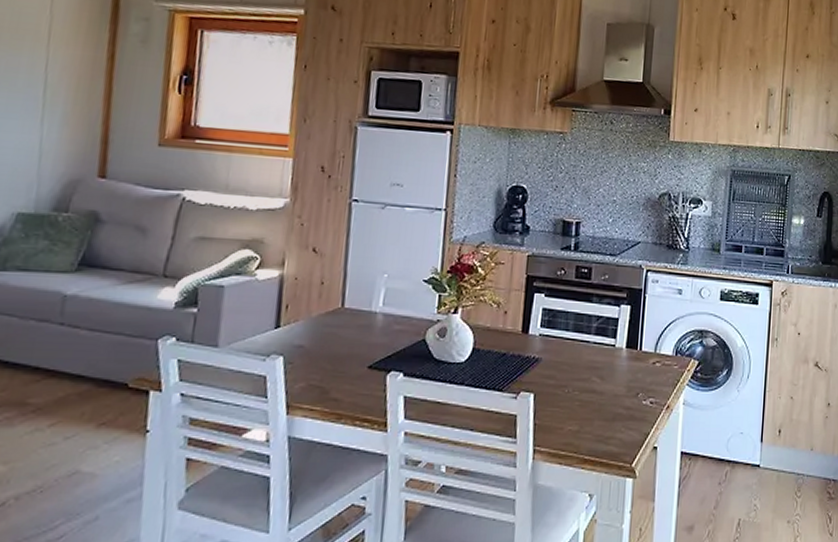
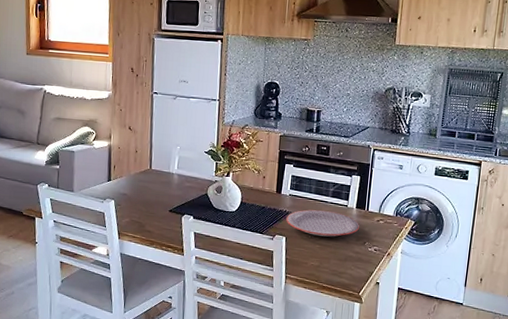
plate: none [535,352,632,389] -> present [286,209,360,237]

